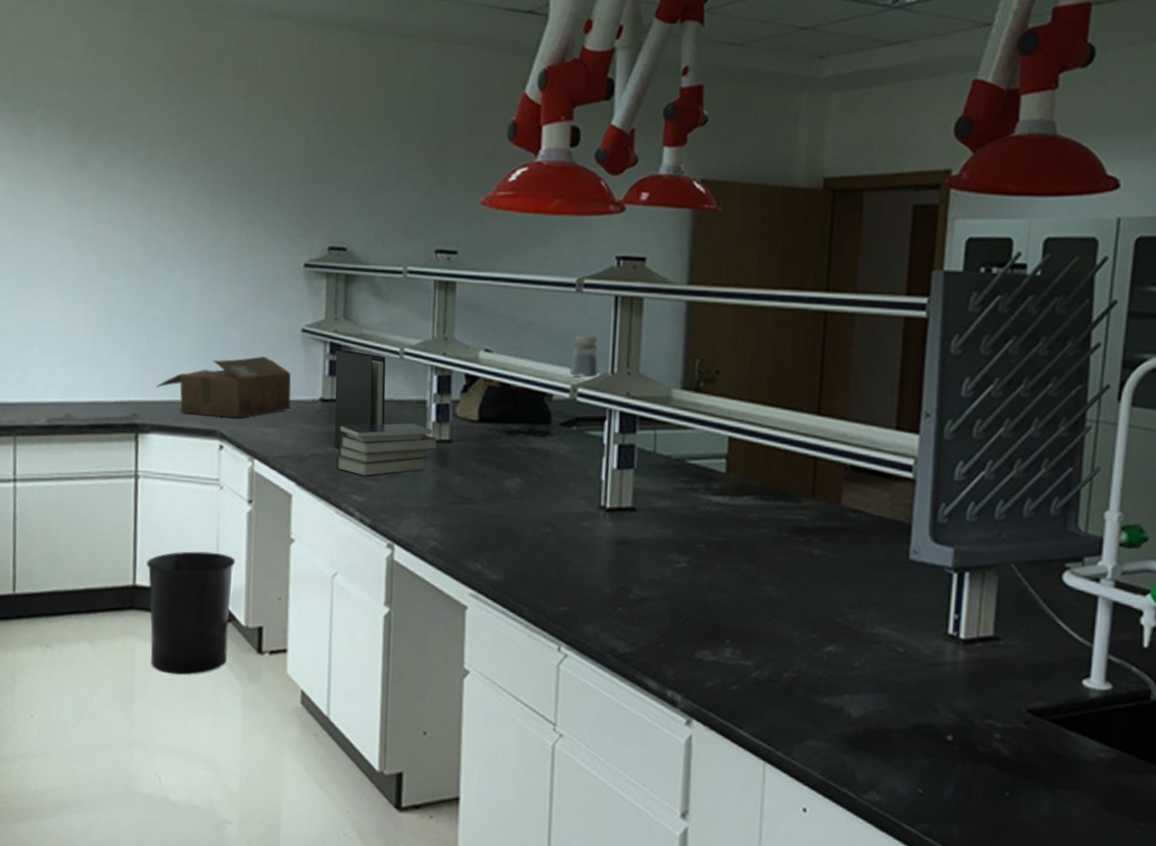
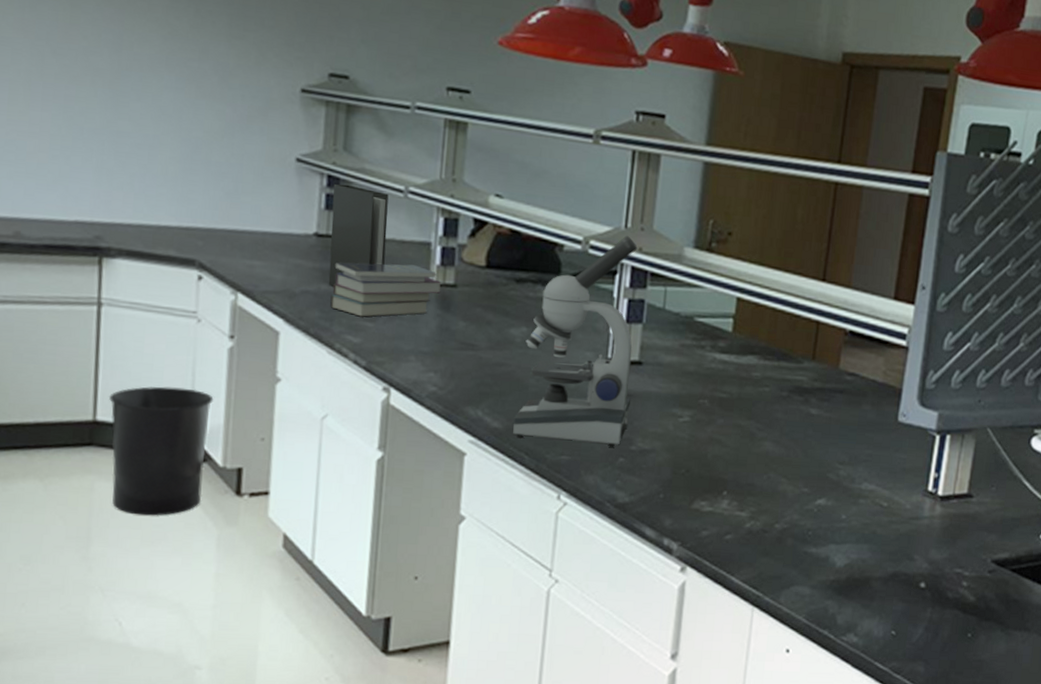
cardboard box: present [156,357,291,418] -> none [125,184,282,248]
microscope: none [511,381,626,596] -> present [513,236,638,447]
salt shaker: present [570,335,598,378] -> none [582,186,613,231]

